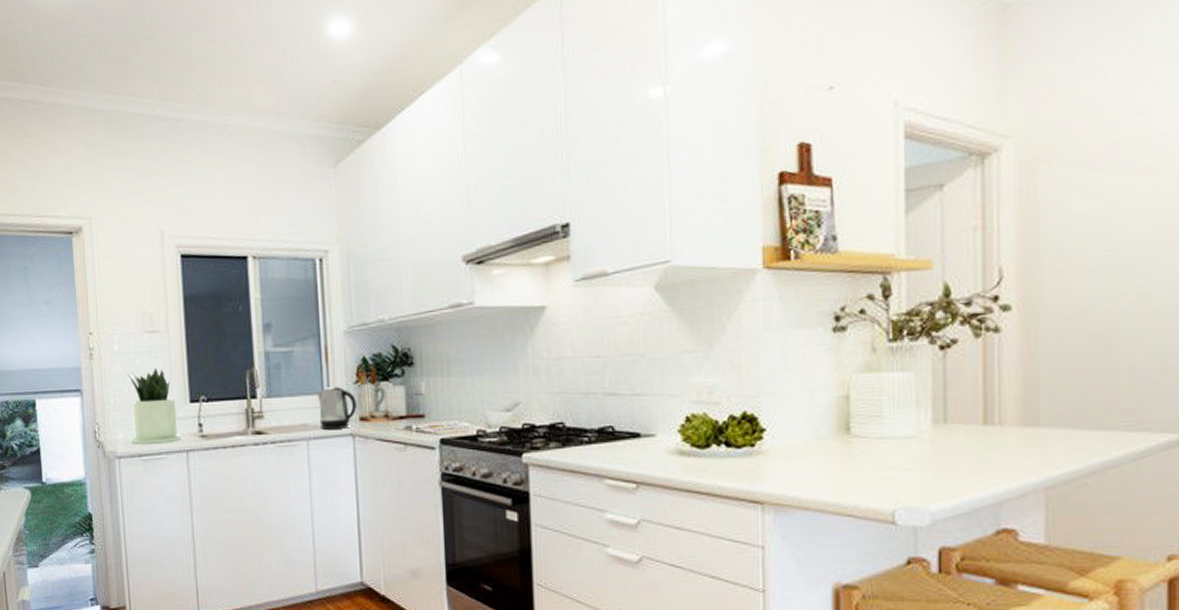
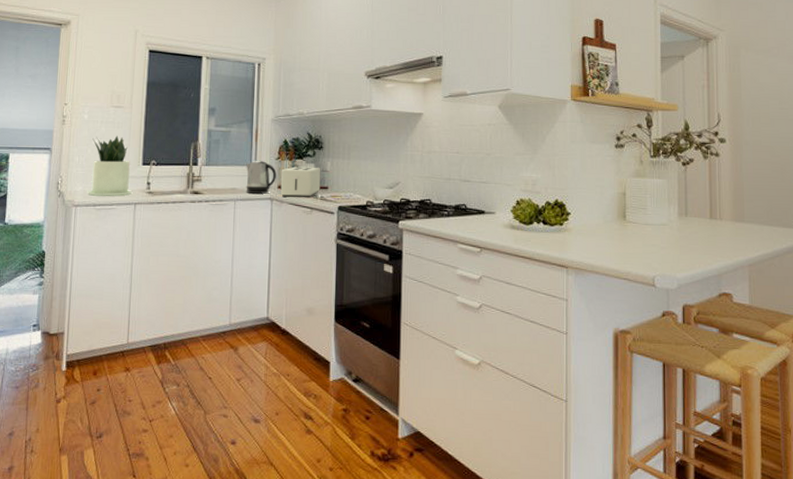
toaster: none [362,389,415,432] -> present [280,166,321,198]

